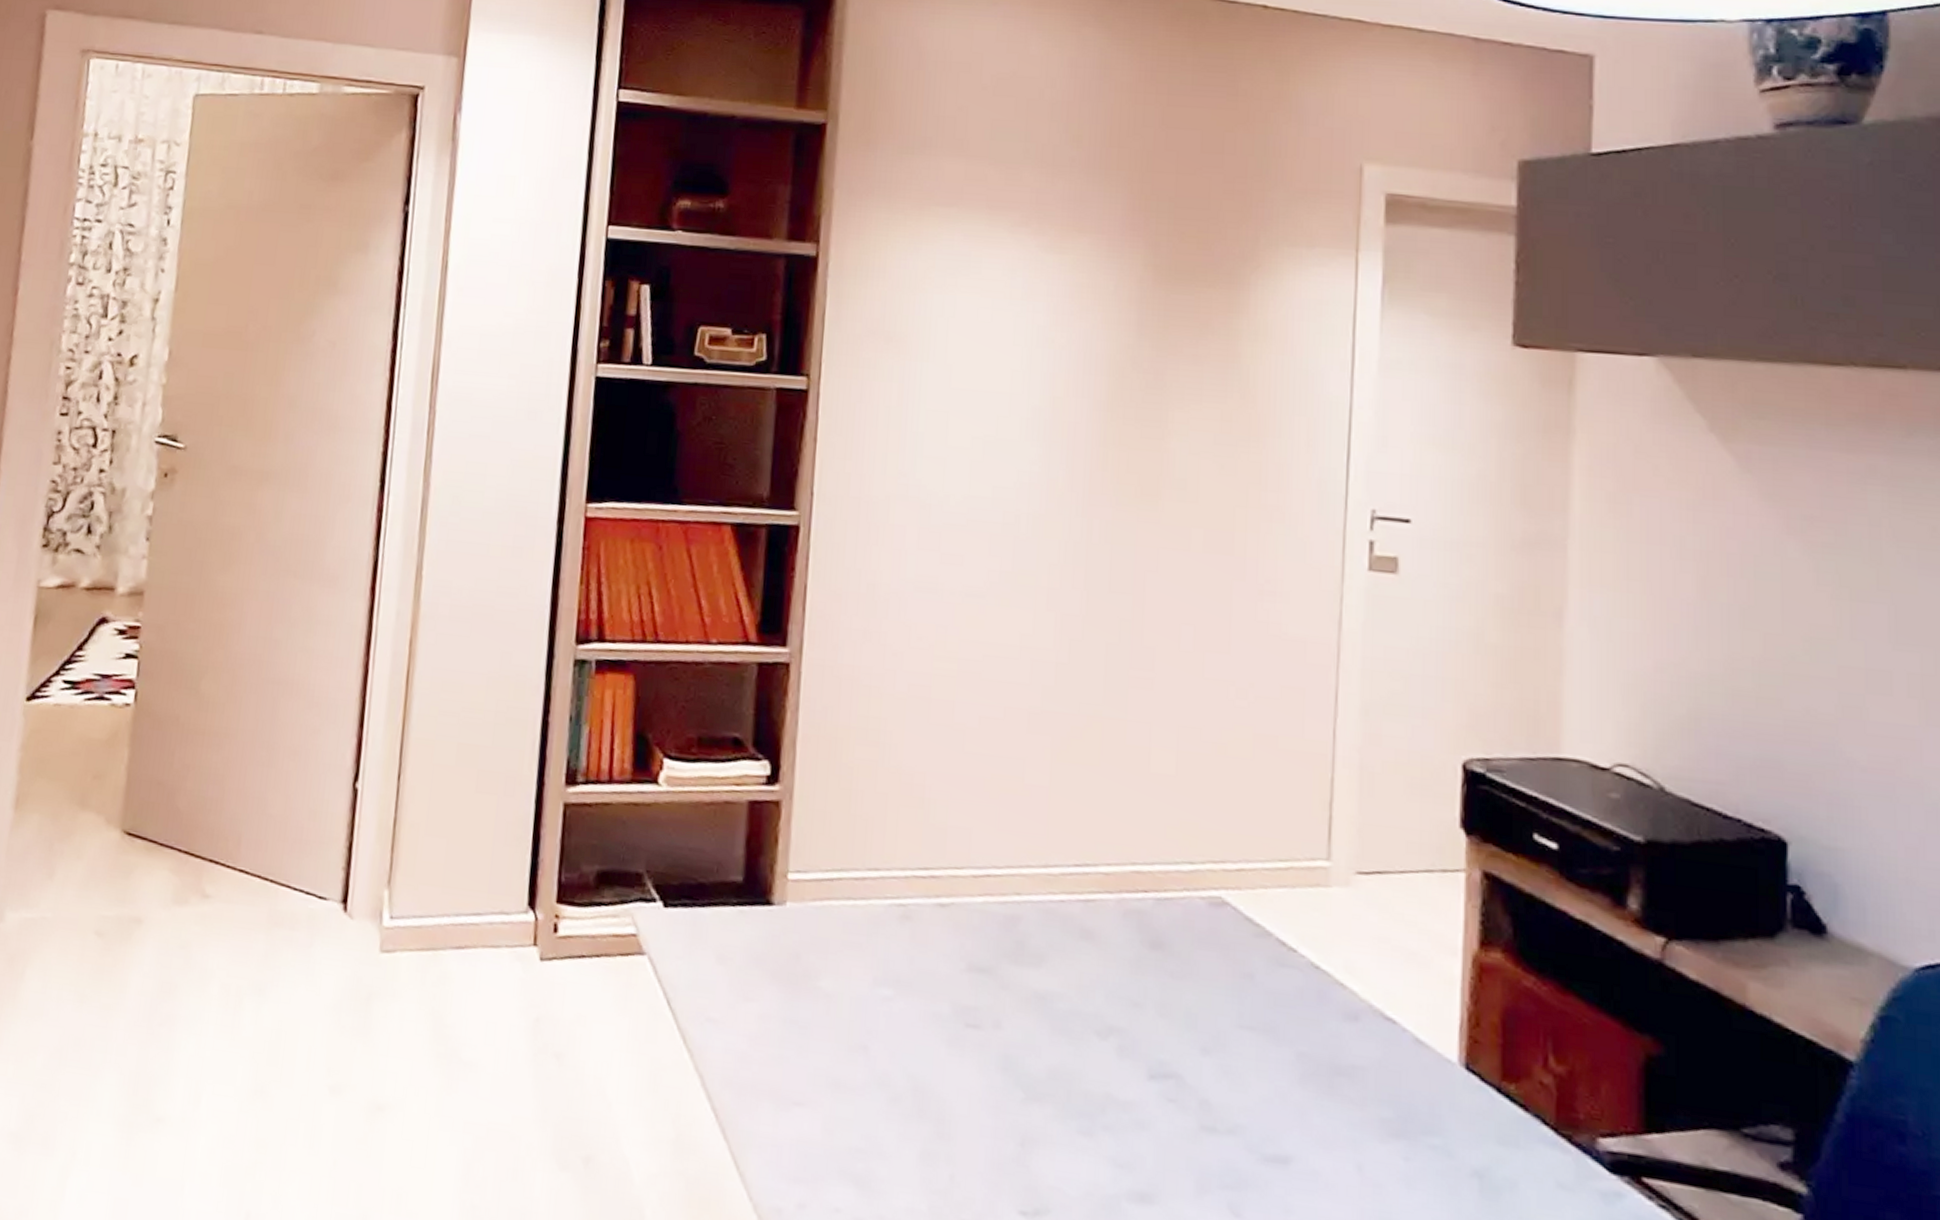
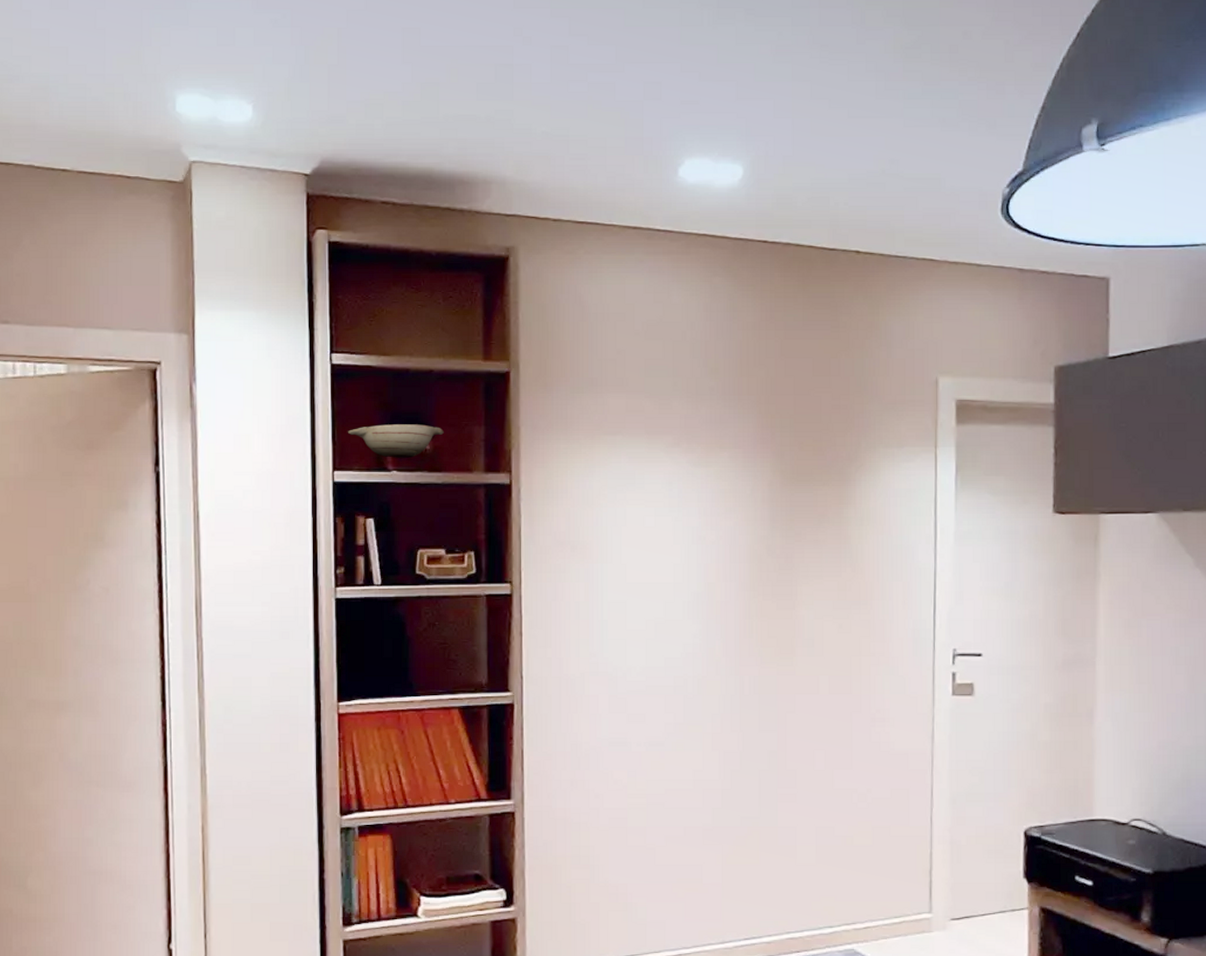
decorative bowl: none [629,175,742,217] -> present [348,424,444,458]

